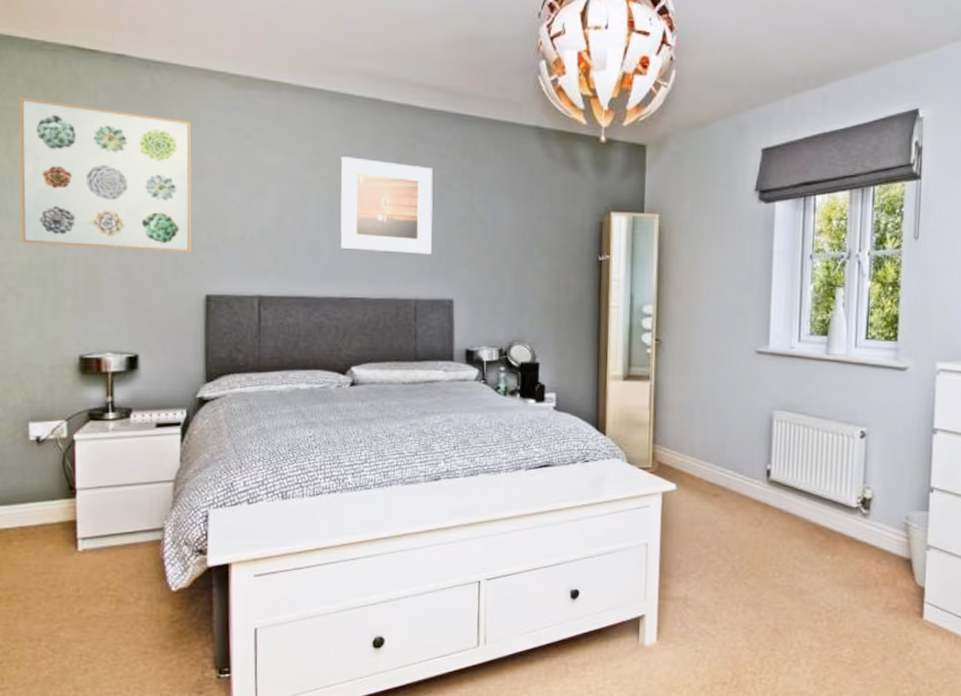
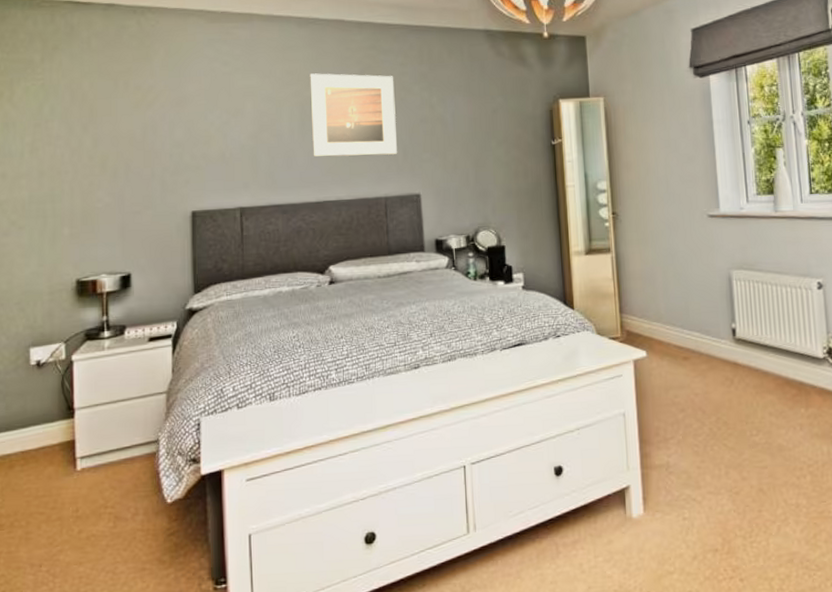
wall art: present [20,98,192,253] -> none [21,50,177,180]

